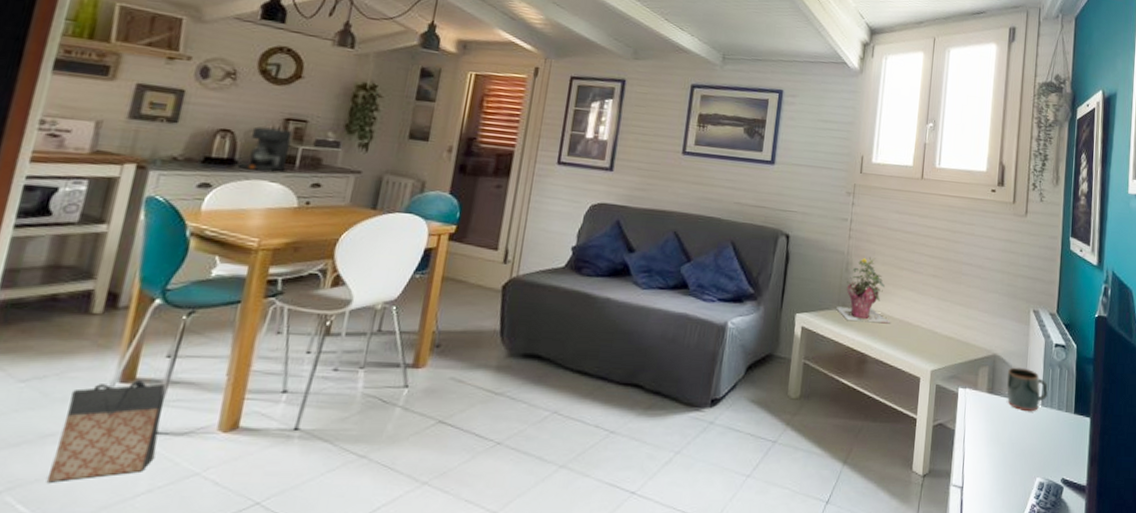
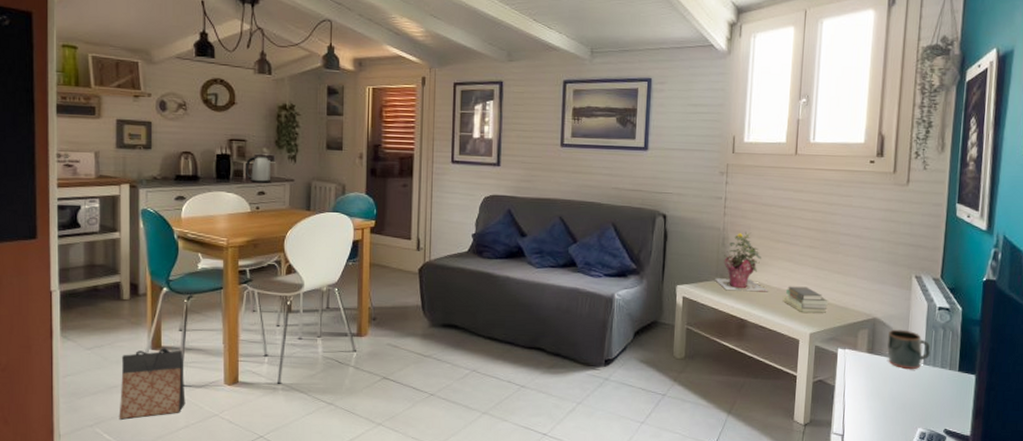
coffee maker: present [238,126,293,173] -> none [202,147,237,185]
kettle: none [300,140,335,174] -> present [246,156,272,183]
books: none [904,317,951,348] -> present [782,286,829,313]

